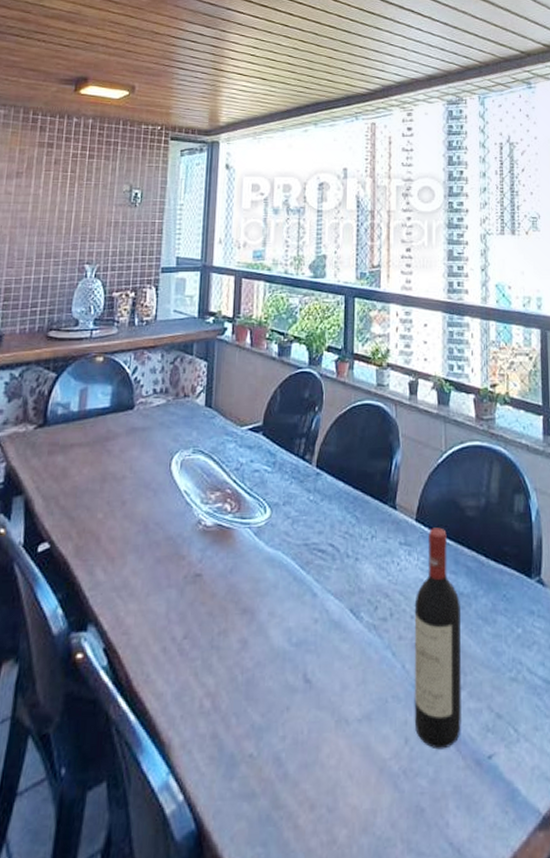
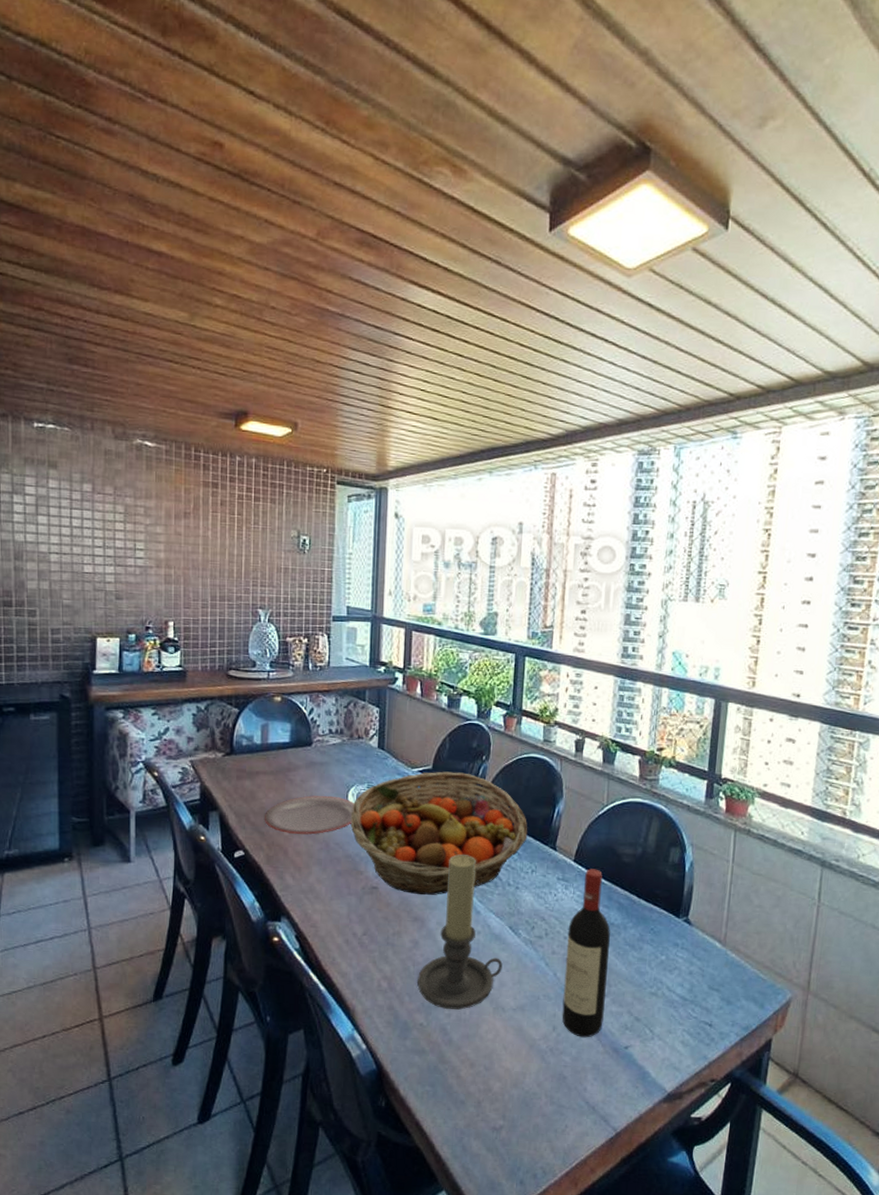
plate: none [75,466,178,516] -> present [264,795,355,835]
fruit basket: none [173,427,366,580] -> present [350,771,528,895]
candle holder: none [246,524,344,729] -> present [417,854,503,1010]

